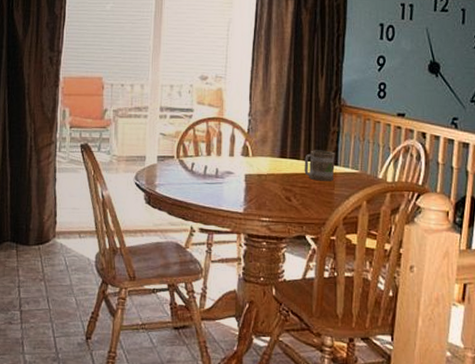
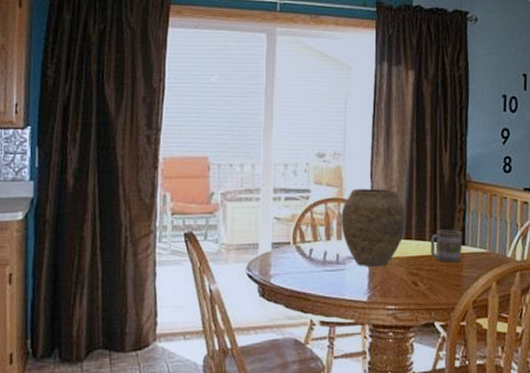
vase: none [221,109,282,182] -> present [341,188,406,267]

